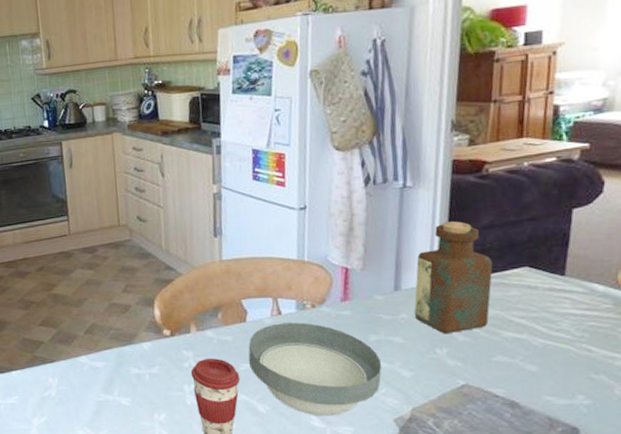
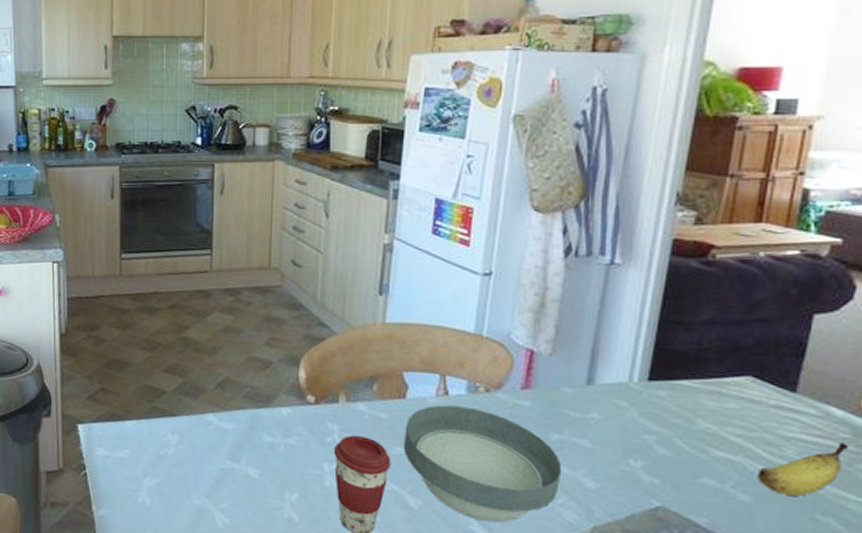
bottle: present [414,221,493,334] -> none [609,311,710,444]
banana: none [541,311,612,362] -> present [757,441,849,497]

